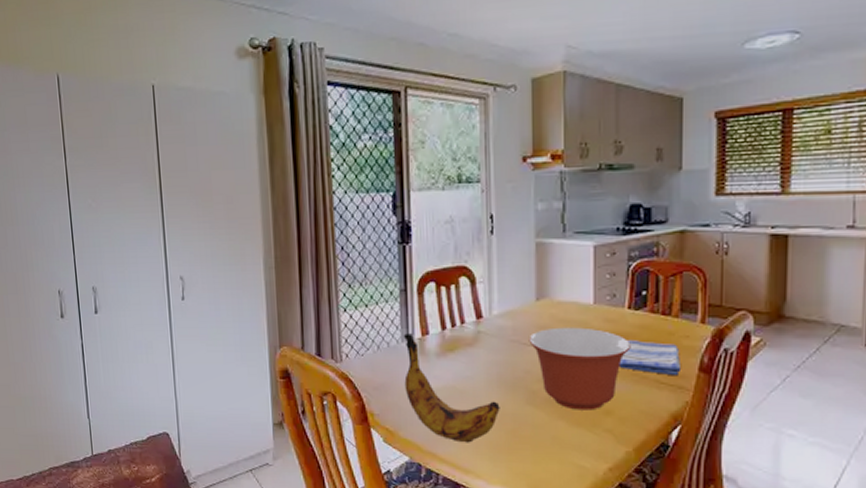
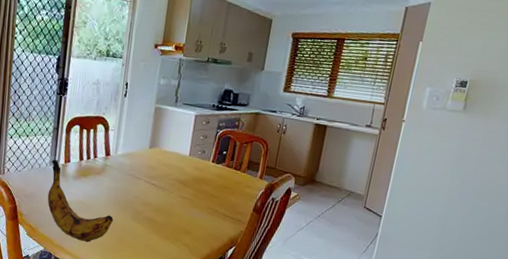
mixing bowl: present [528,327,631,410] -> none [140,168,210,230]
dish towel: present [619,340,680,375] -> none [199,184,243,212]

